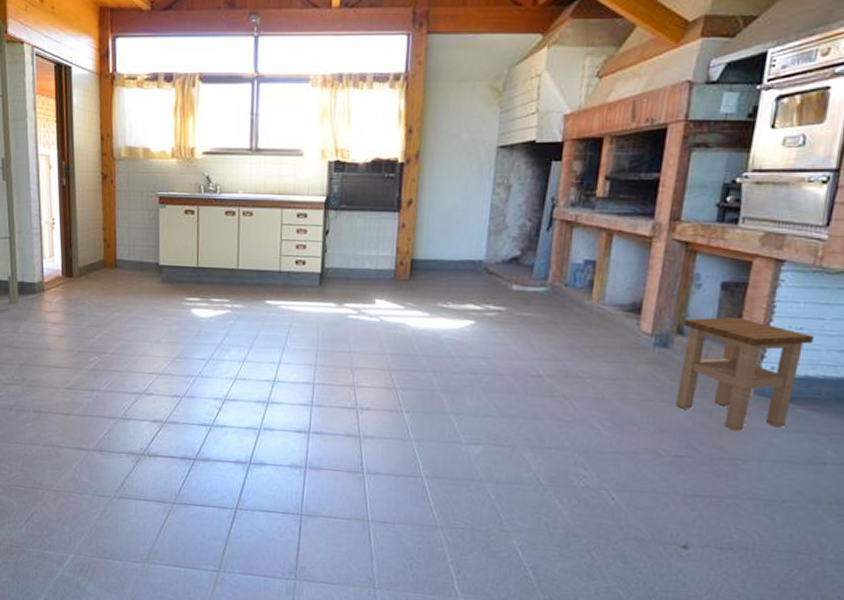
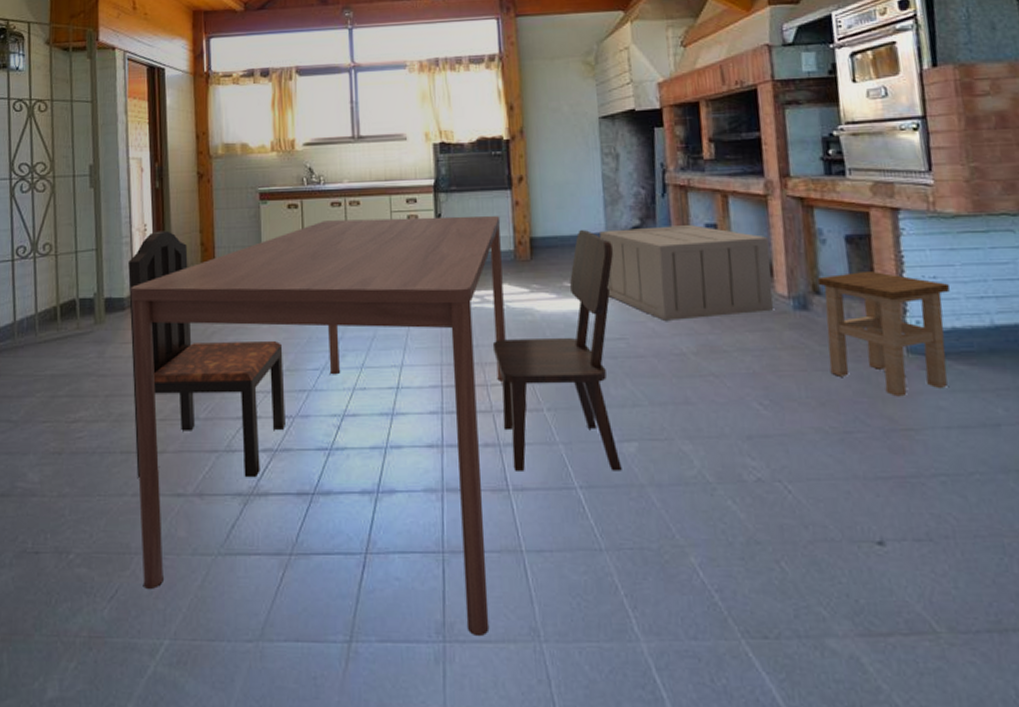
dining chair: none [38,225,175,442] -> present [128,230,285,478]
dining table: none [41,228,386,580] -> present [130,216,506,637]
dining chair: none [363,256,491,468] -> present [492,230,622,471]
crate: none [478,258,644,346] -> present [600,225,774,321]

